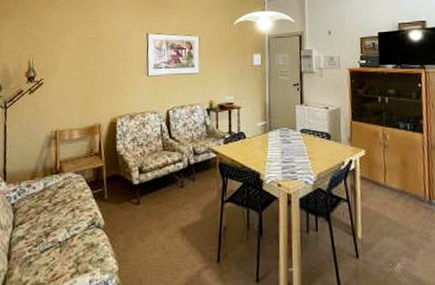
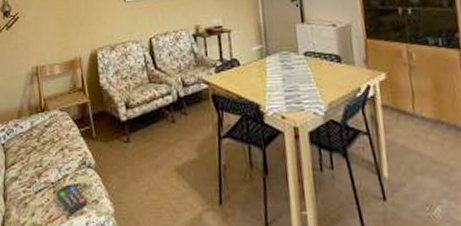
remote control: none [62,243,92,273] -> present [56,184,87,215]

